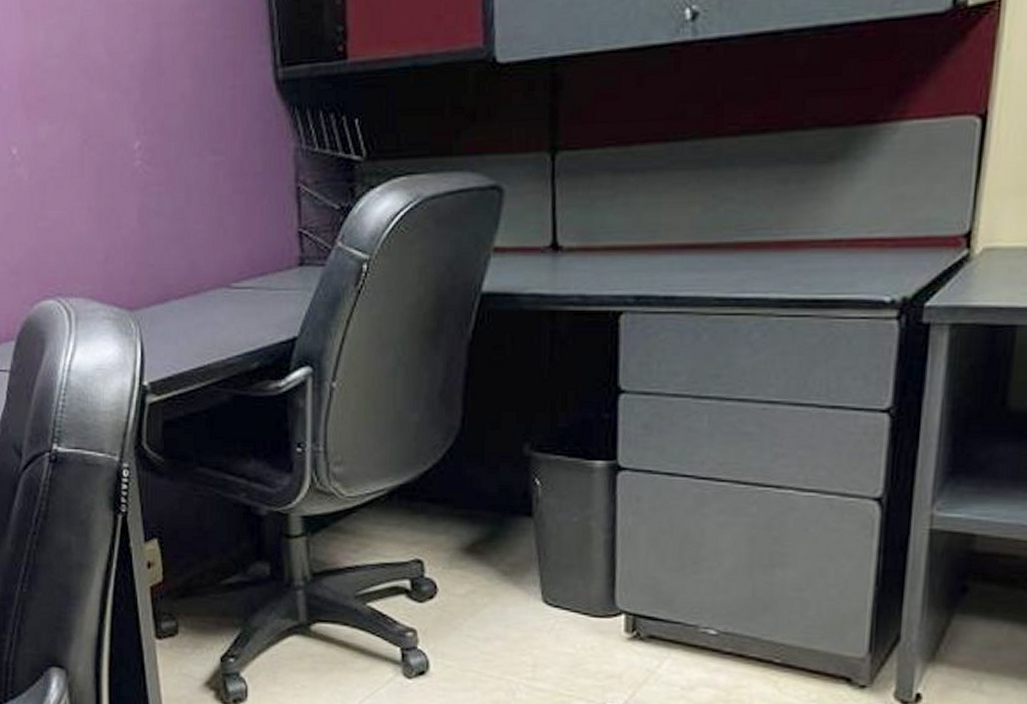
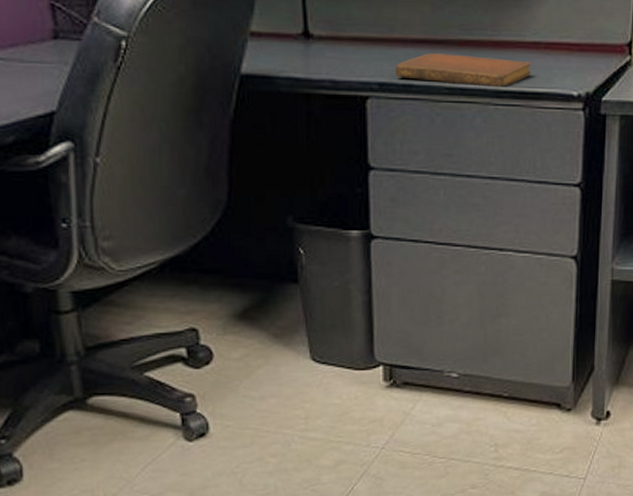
notebook: none [655,259,828,296] -> present [395,53,531,88]

